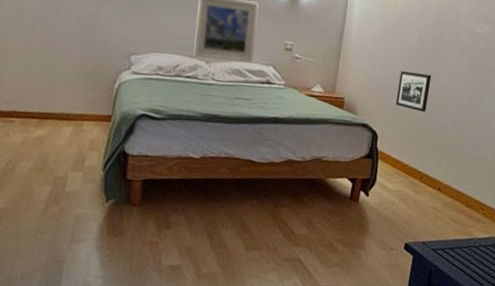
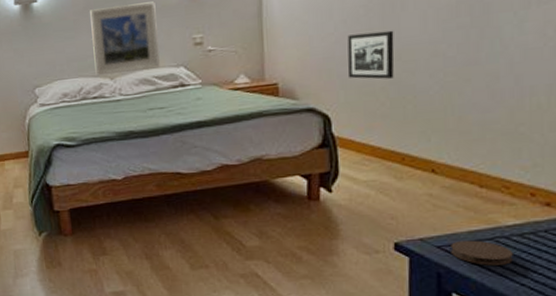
coaster: none [441,246,479,268] -> present [451,240,513,265]

